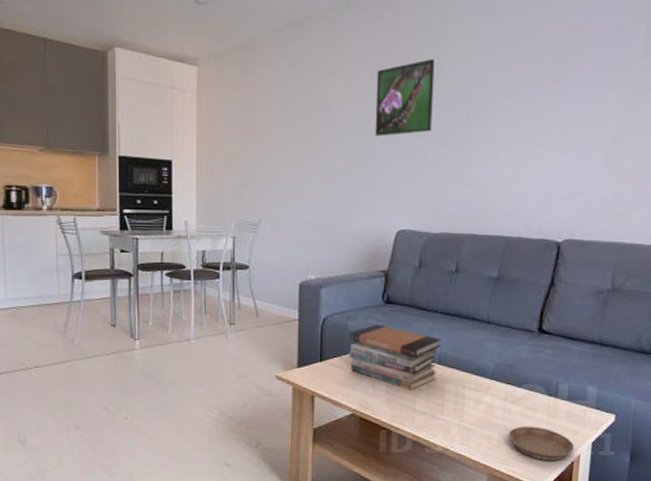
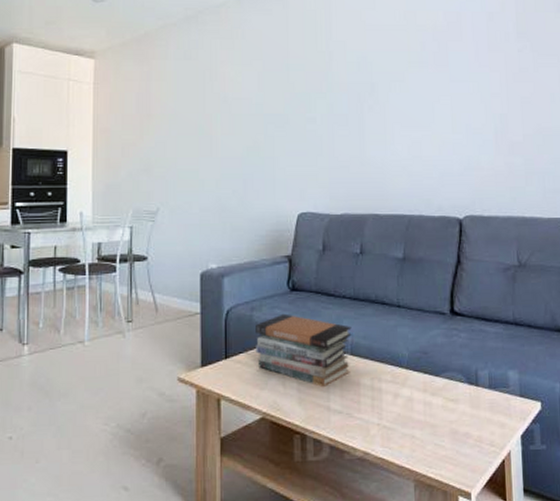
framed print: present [374,59,435,136] -> none [269,47,326,120]
saucer: present [509,426,575,461] -> none [432,420,504,460]

